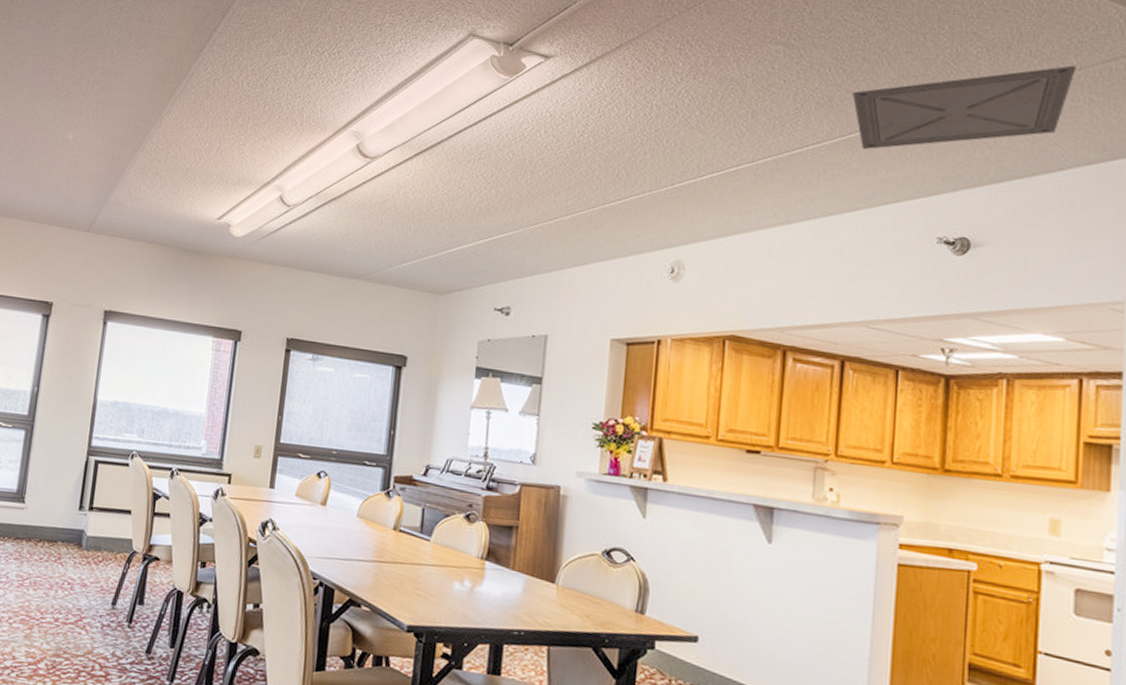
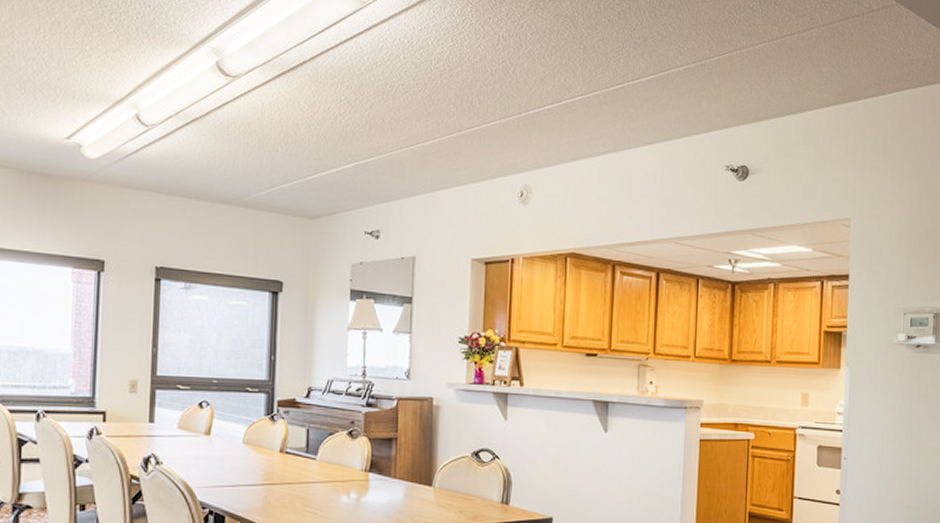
ceiling vent: present [853,65,1076,149] -> none [662,21,821,87]

